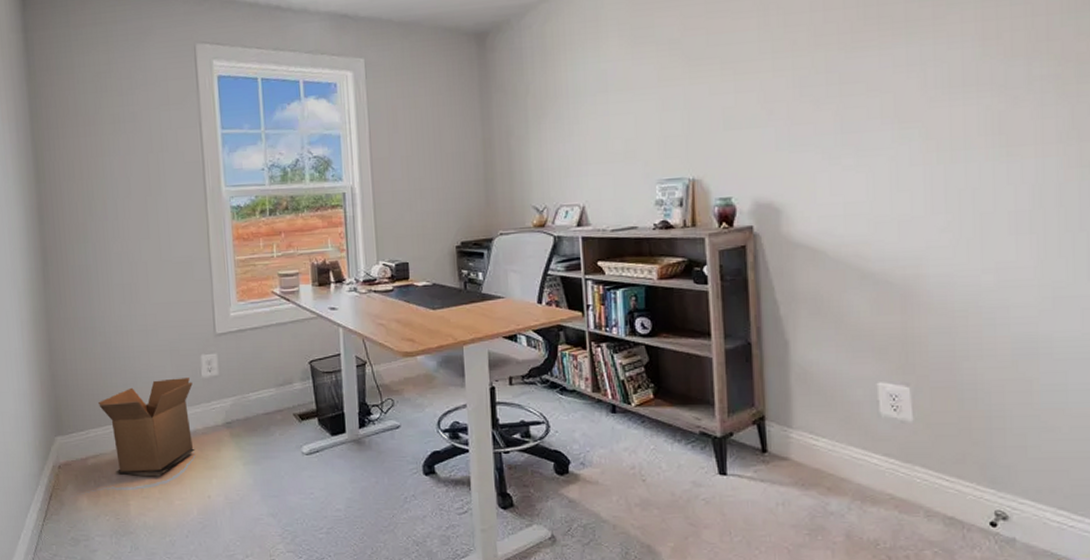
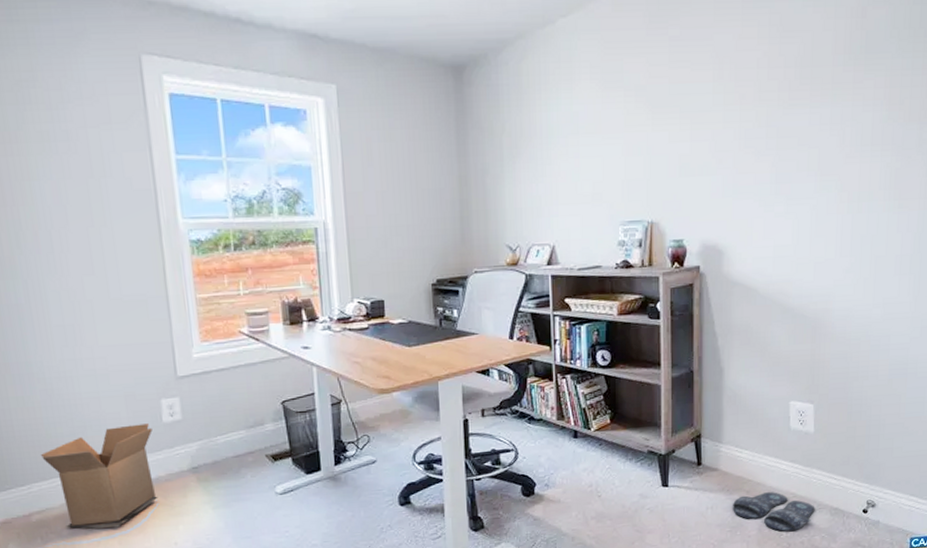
slippers: none [810,491,922,542] -> present [733,492,815,532]

